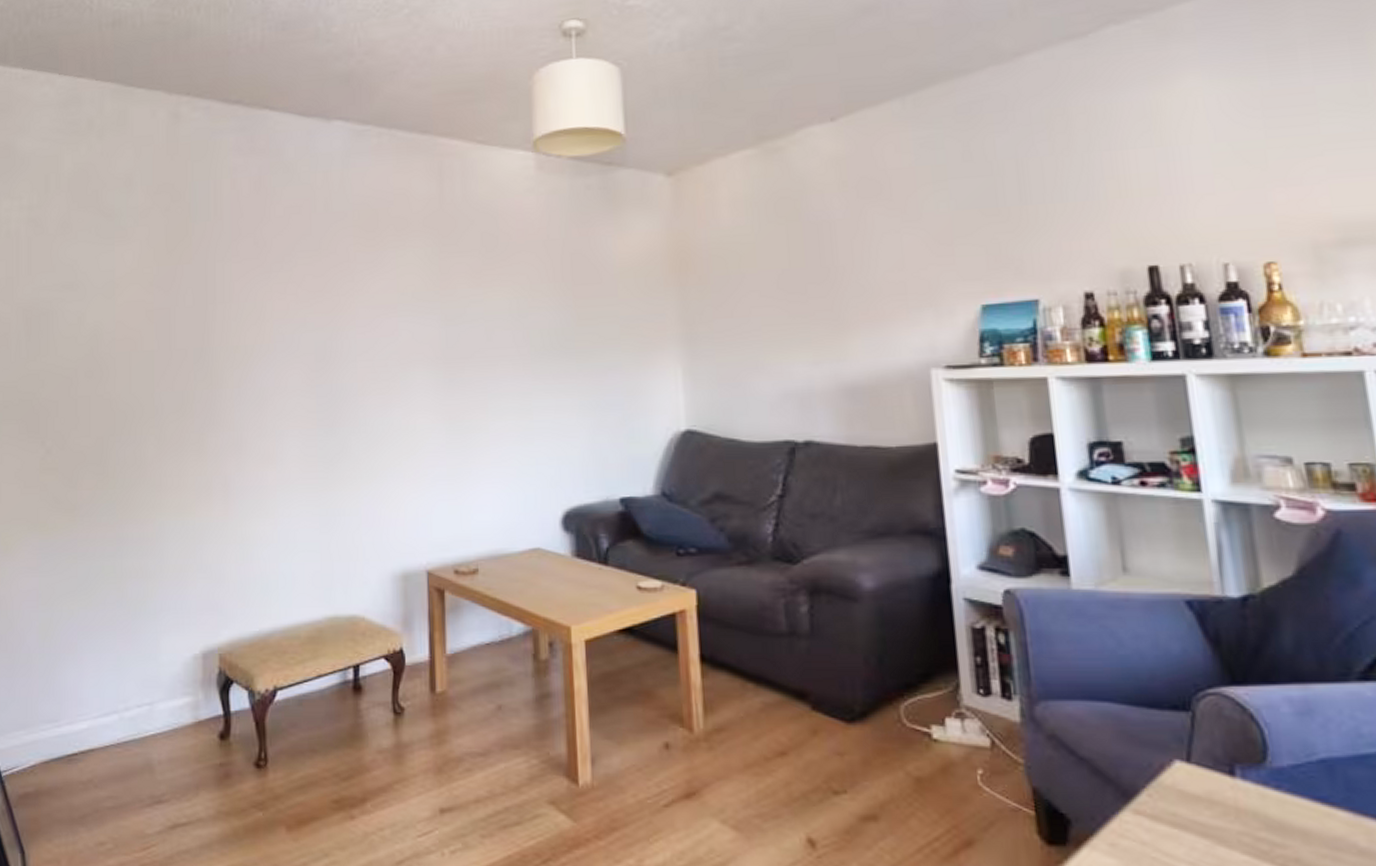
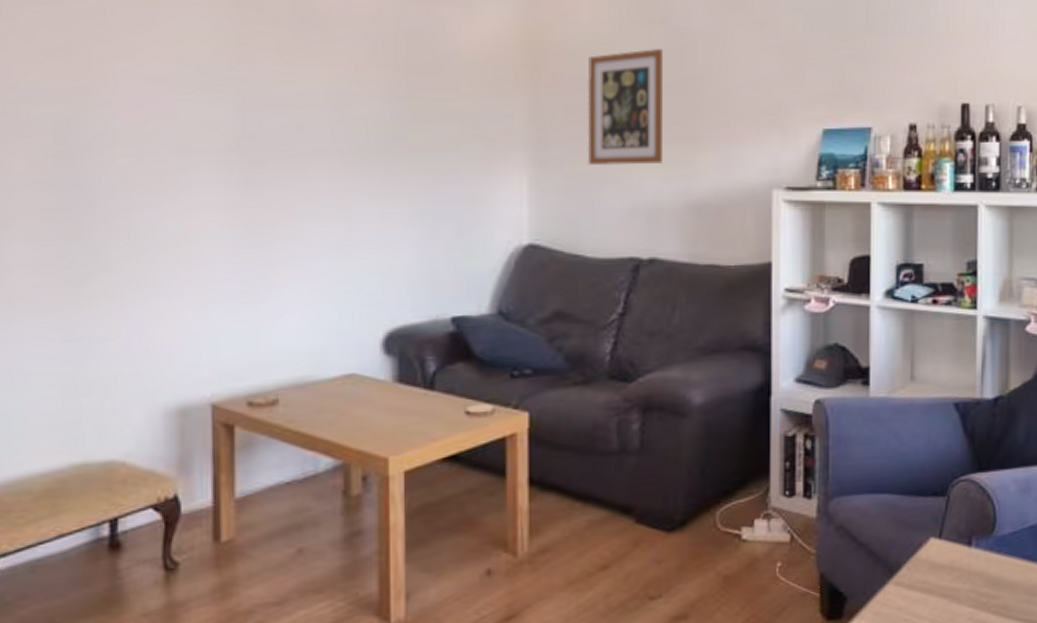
wall art: none [731,241,811,355] -> present [587,48,663,166]

